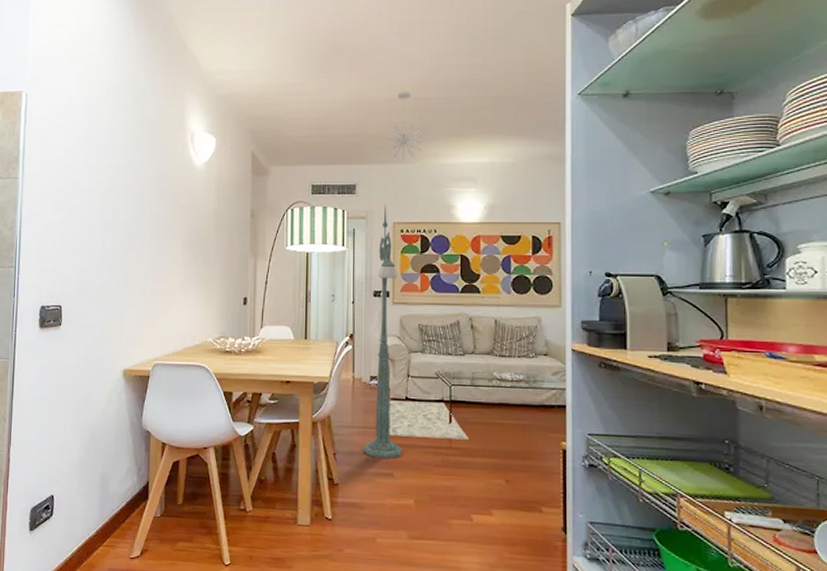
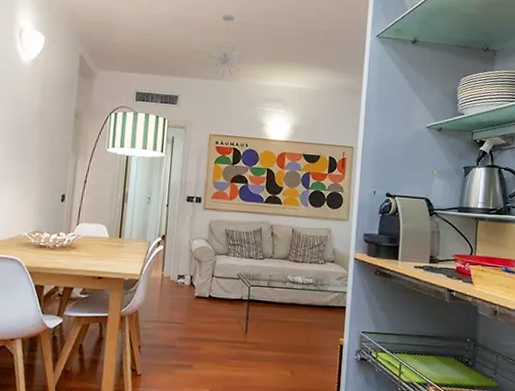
floor lamp: present [364,204,402,458] -> none [167,117,211,351]
rug: present [389,400,468,440] -> none [191,298,262,335]

